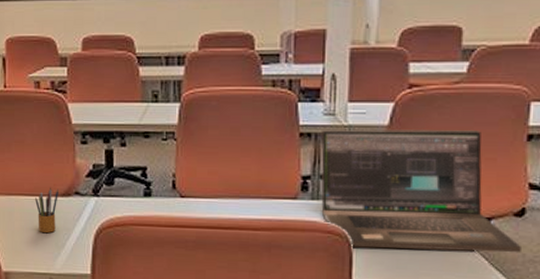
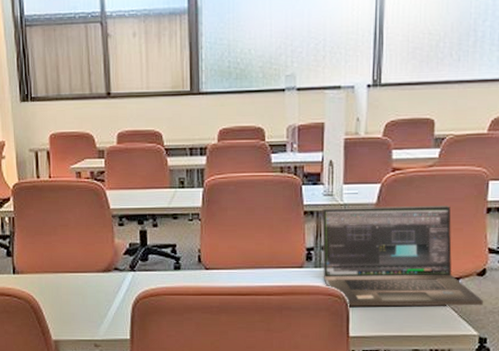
pencil box: present [35,187,58,234] -> none [79,264,100,305]

